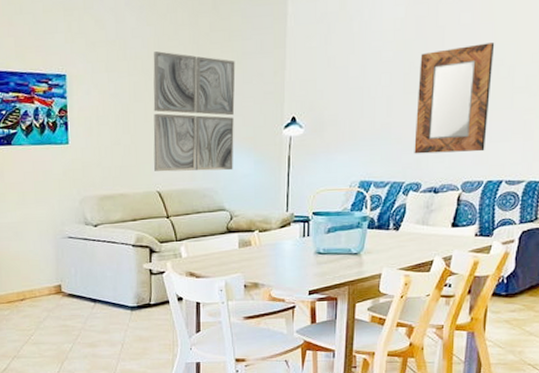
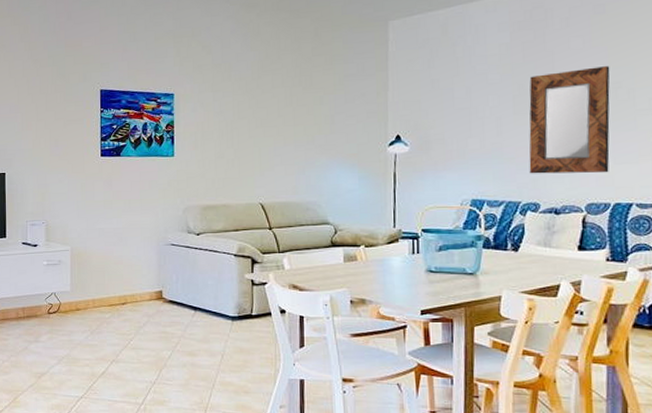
wall art: present [153,51,236,172] -> none [256,73,338,185]

